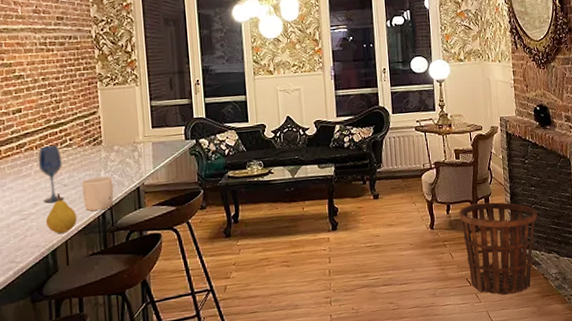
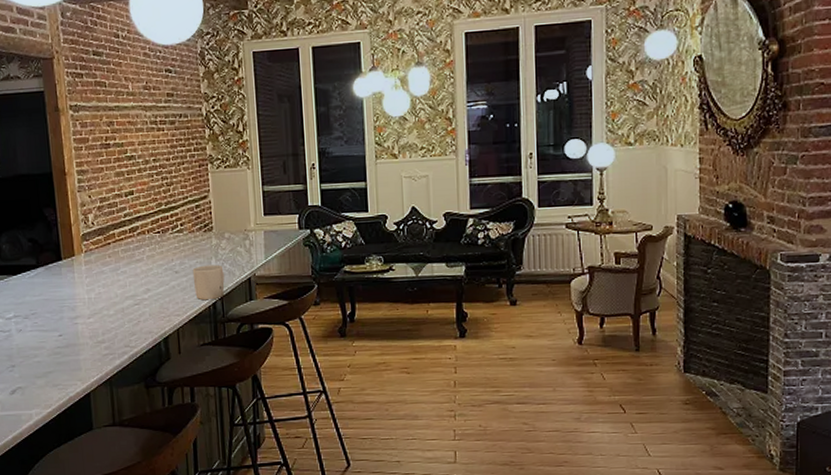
wineglass: present [38,145,64,203] -> none [150,230,175,290]
fruit: present [45,193,77,233] -> none [157,280,189,321]
basket: present [459,202,538,295] -> none [615,317,719,428]

